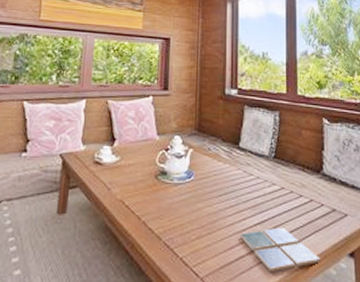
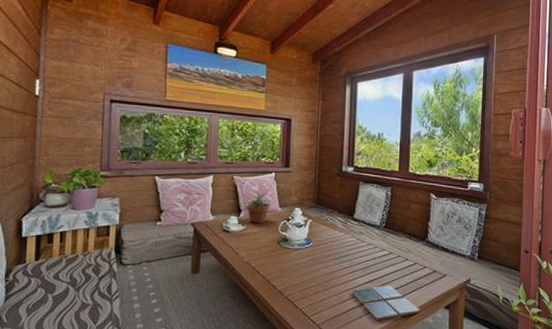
potted plant: none [114,119,152,154] -> present [240,193,274,224]

